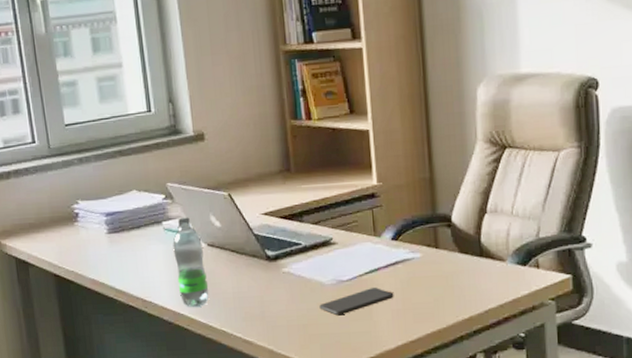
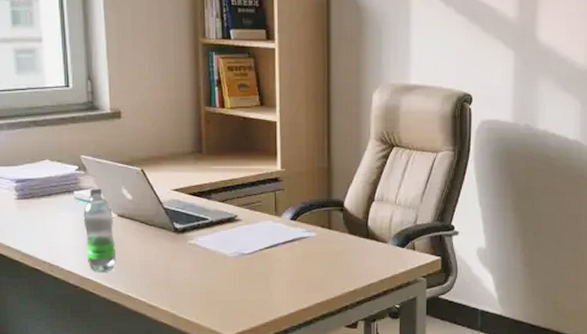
smartphone: present [319,288,394,316] -> none [221,261,290,285]

